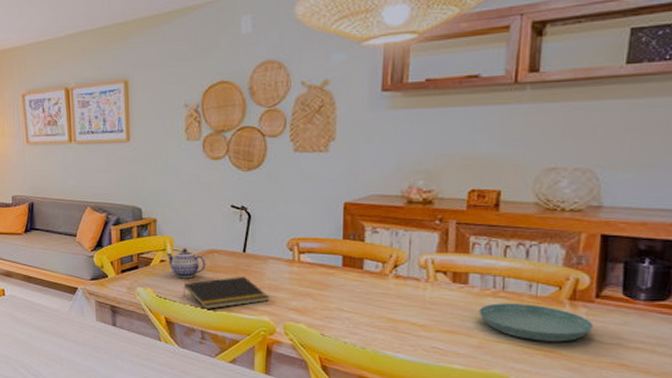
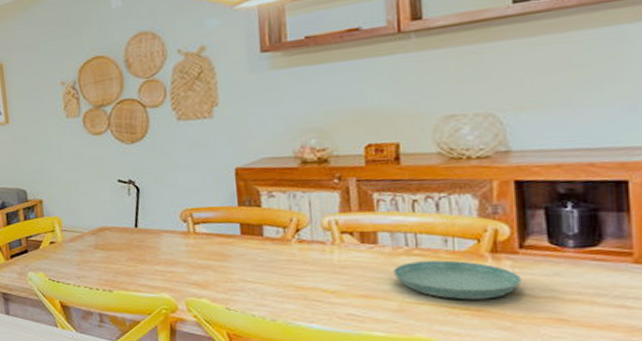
teapot: present [166,248,205,279] -> none [55,228,97,260]
notepad: present [183,276,270,309] -> none [76,252,168,290]

